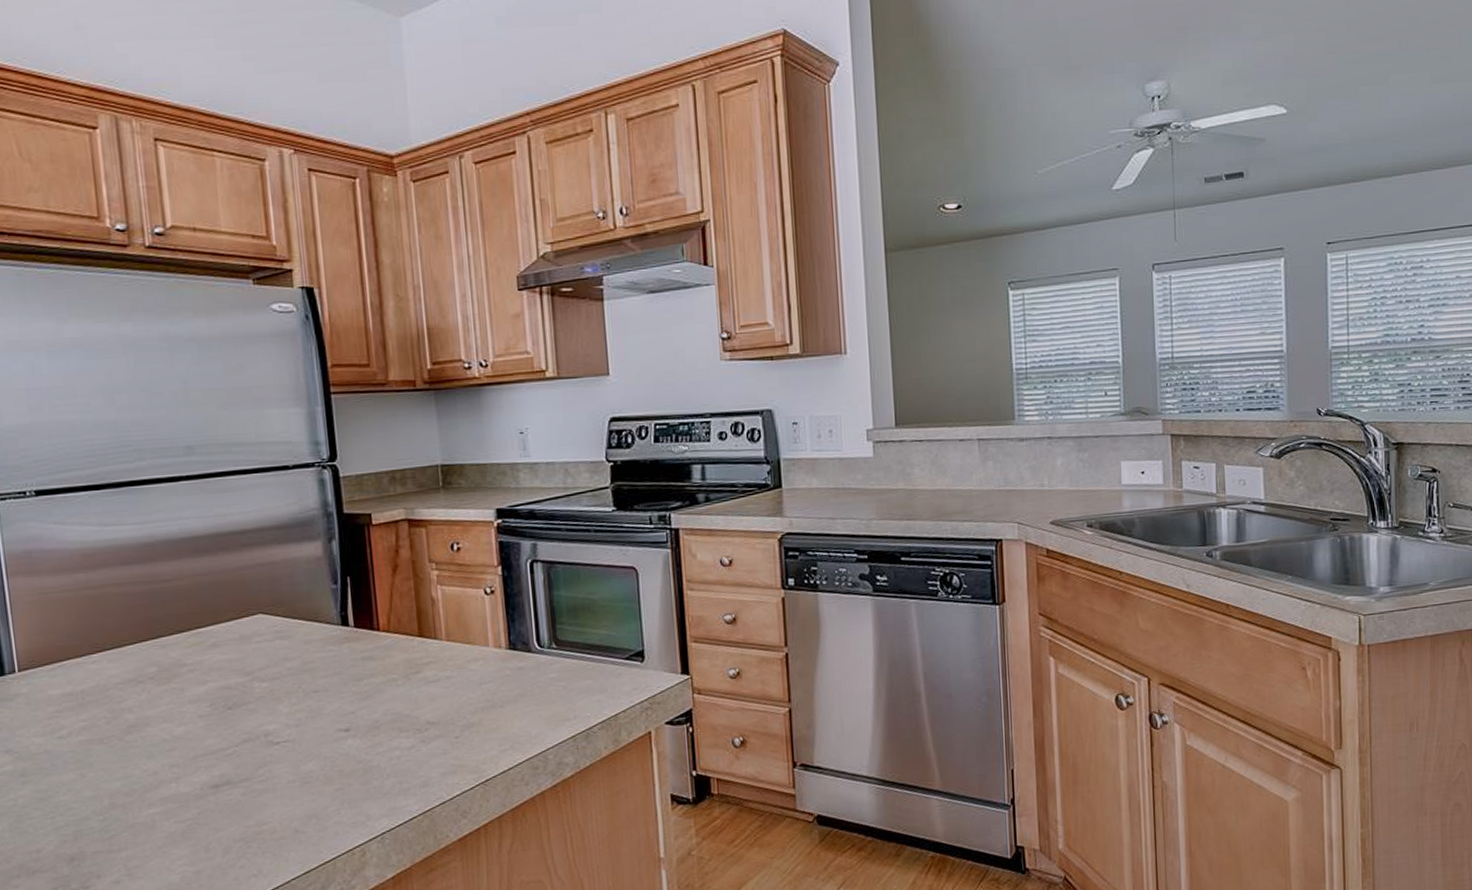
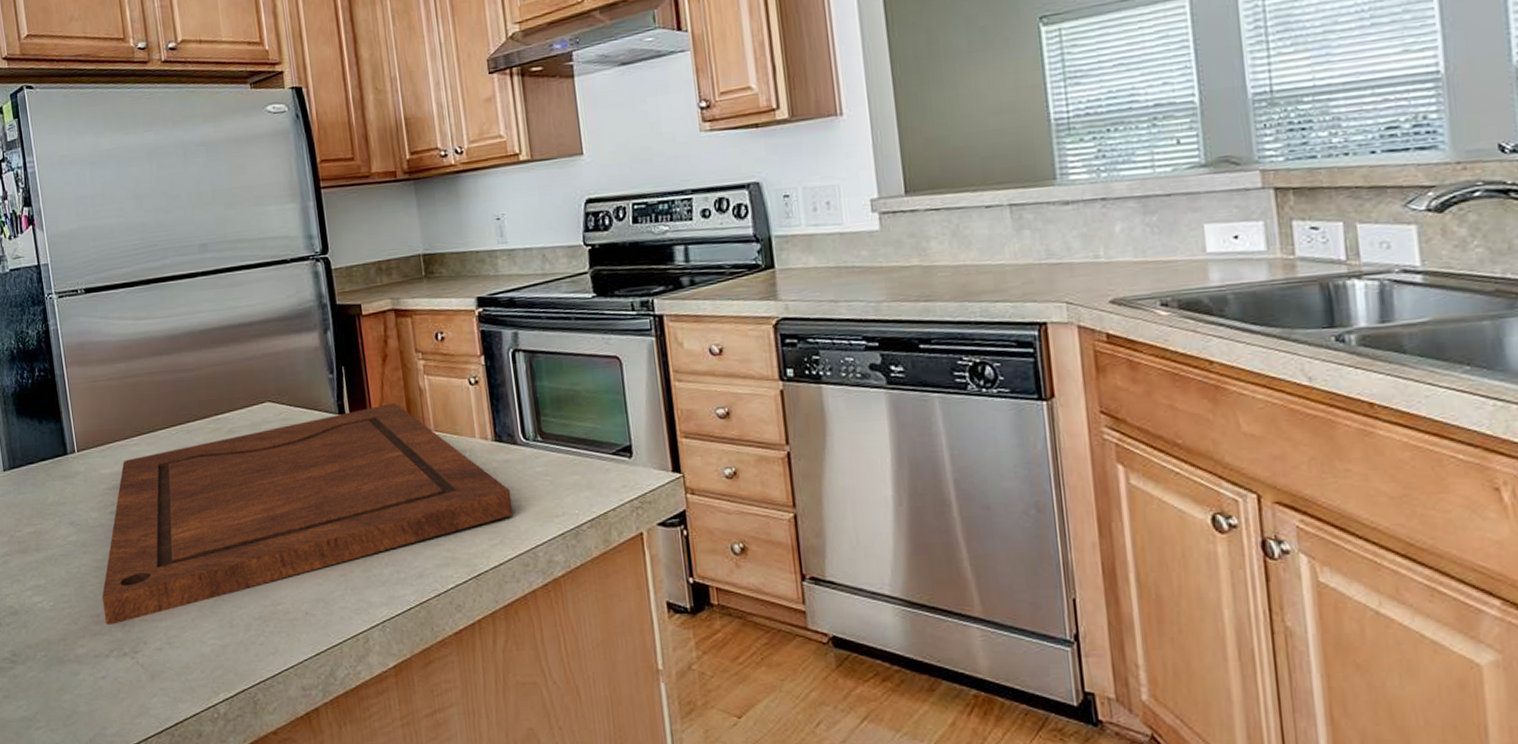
cutting board: none [44,613,525,861] -> present [101,403,513,625]

